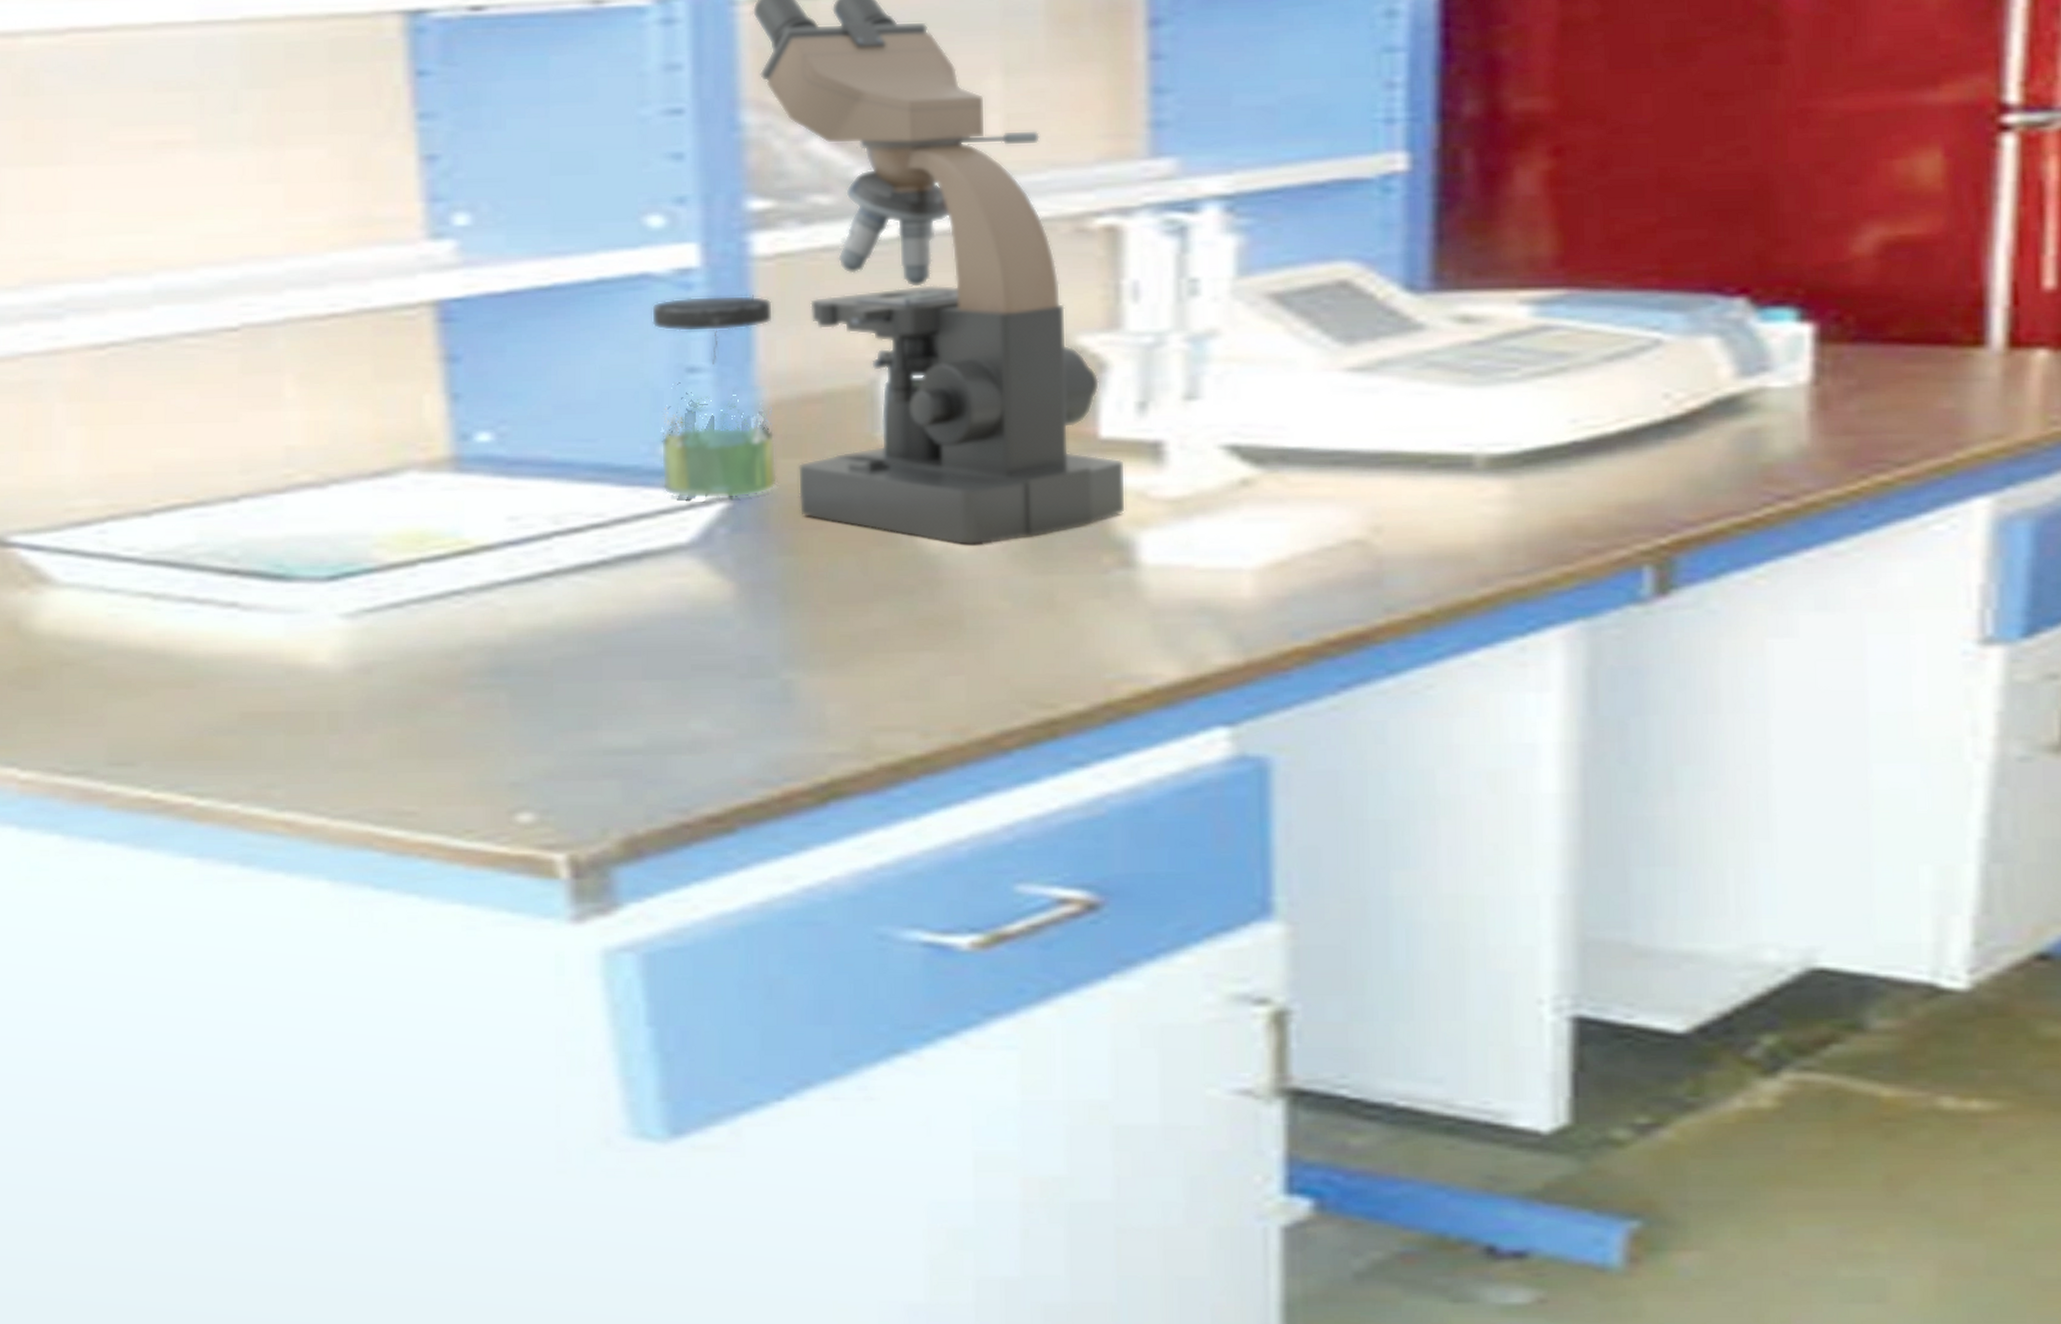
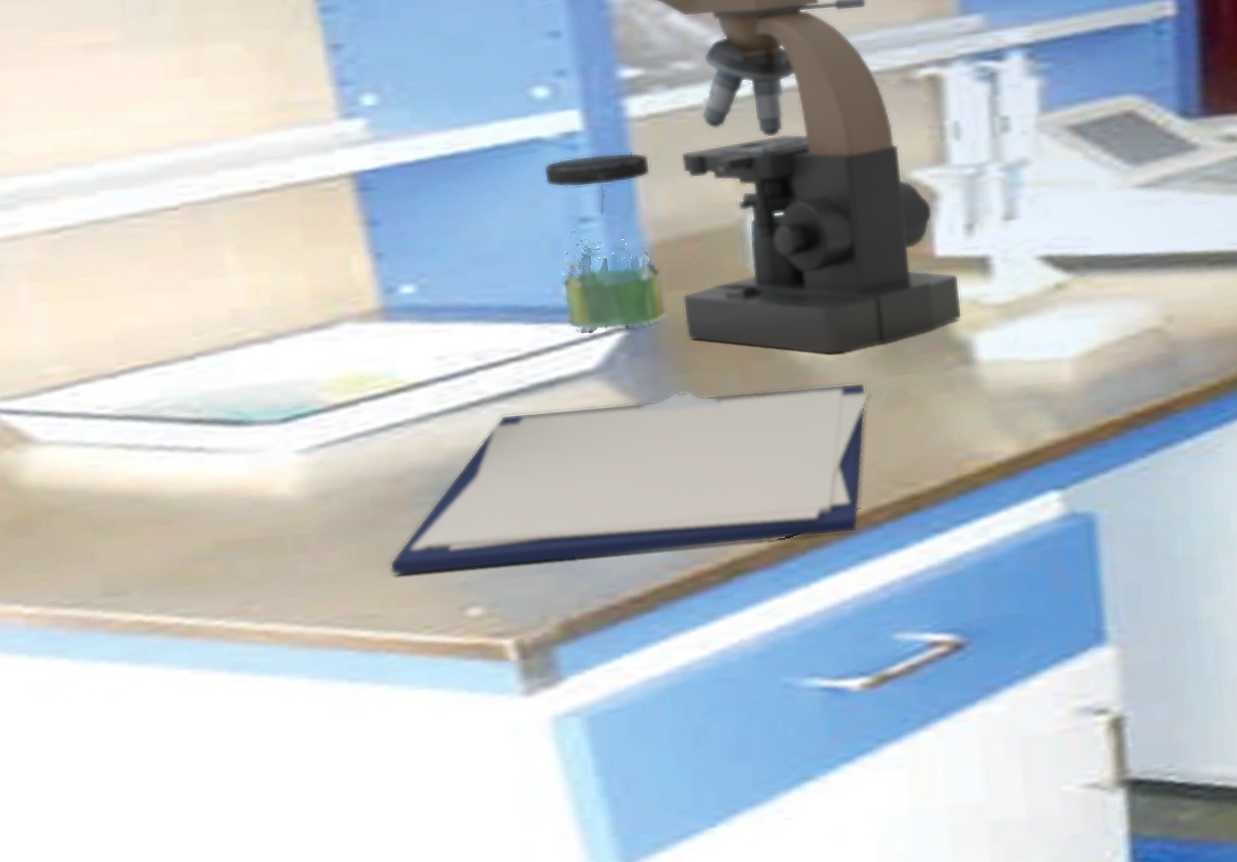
notepad: none [432,577,1007,767] -> present [389,382,869,575]

